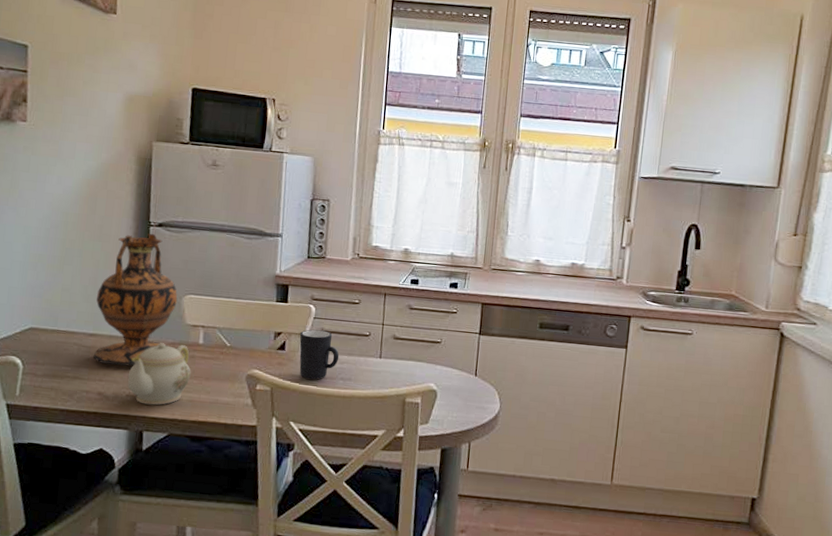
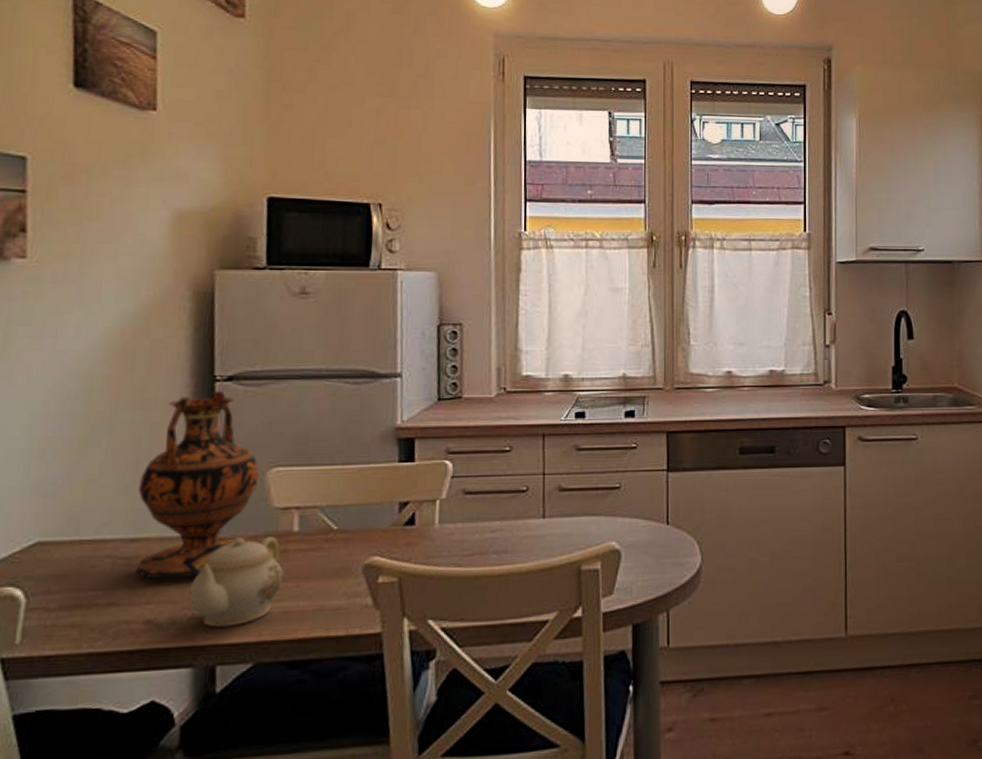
mug: present [299,329,340,380] -> none [433,492,489,559]

